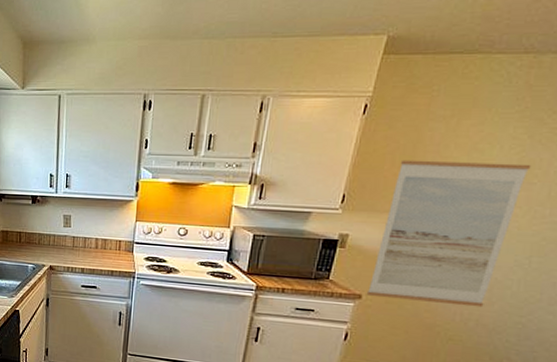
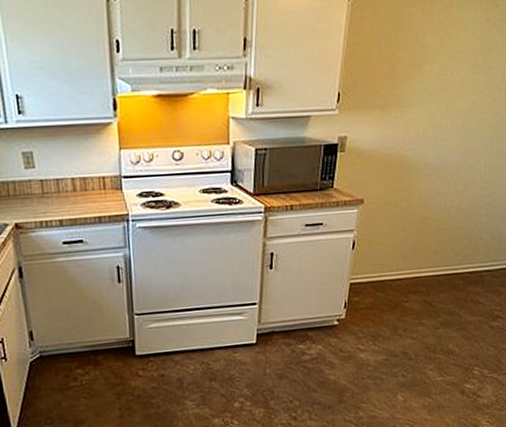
wall art: present [366,160,532,308] -> none [367,47,490,200]

